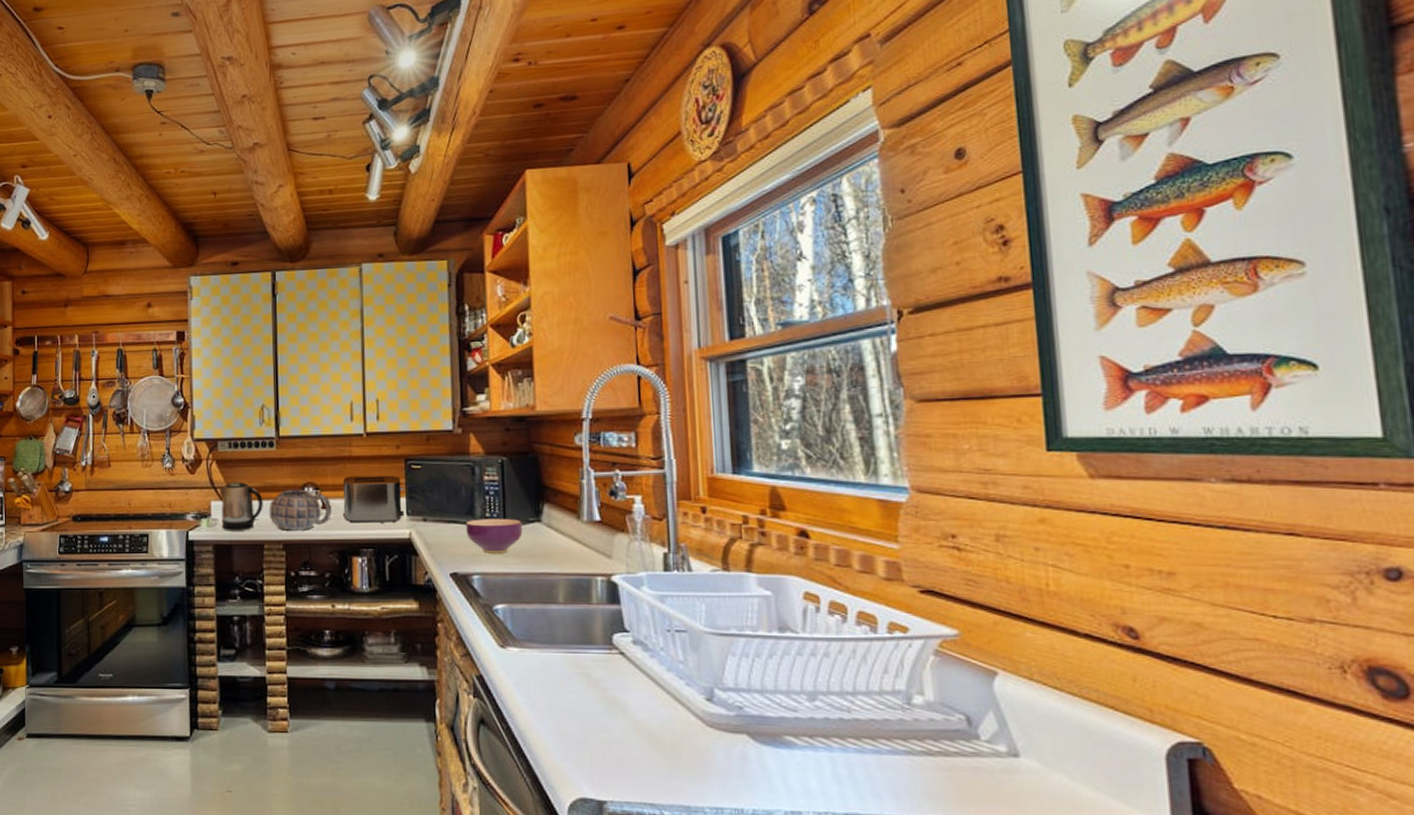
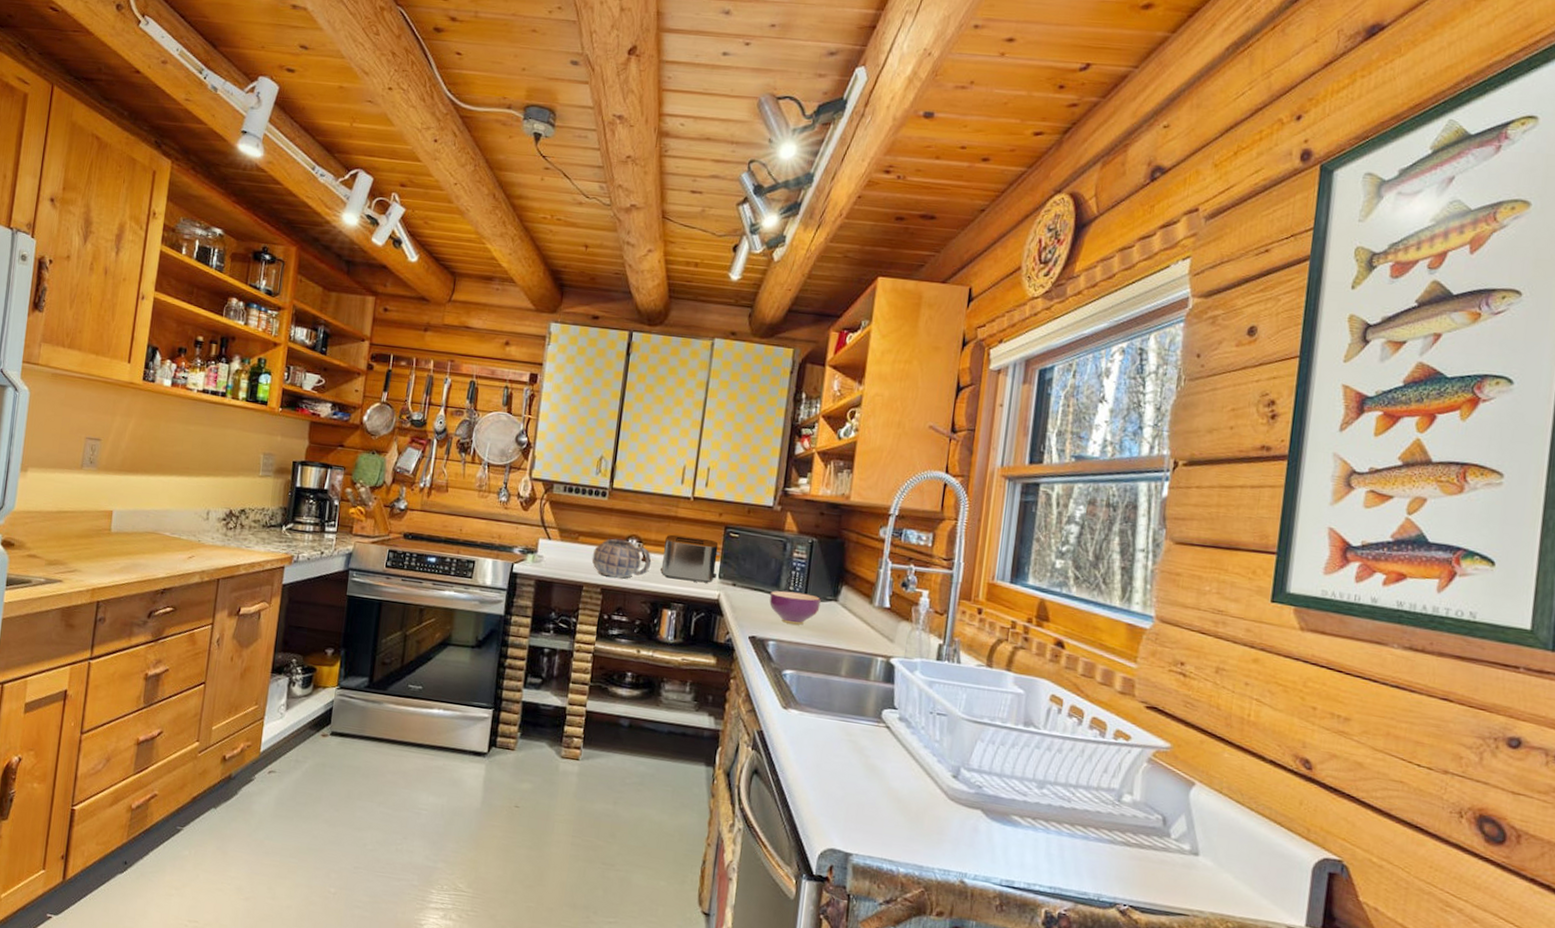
kettle: present [219,482,263,531] -> none [546,524,589,571]

